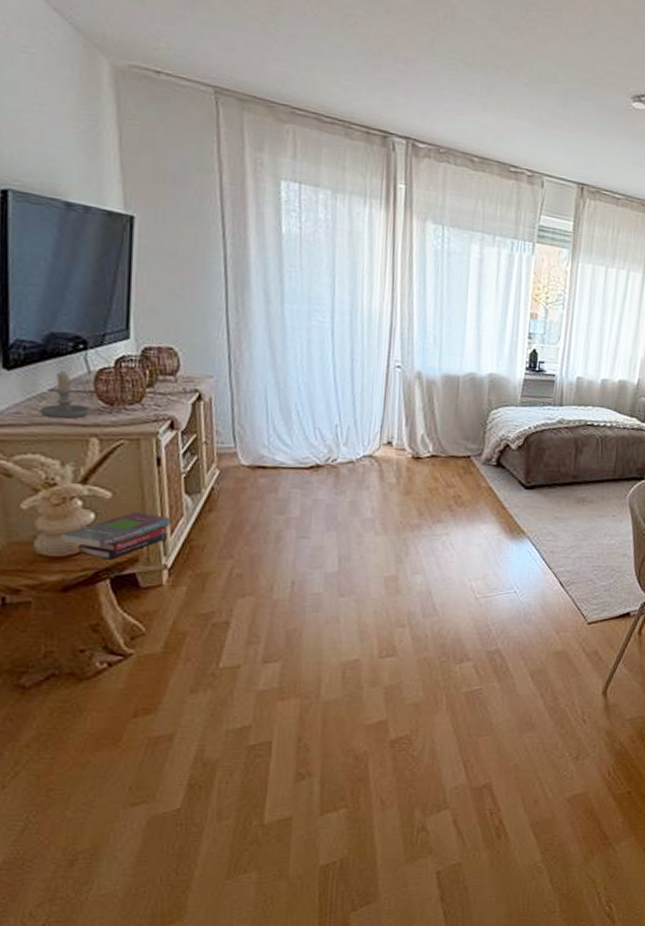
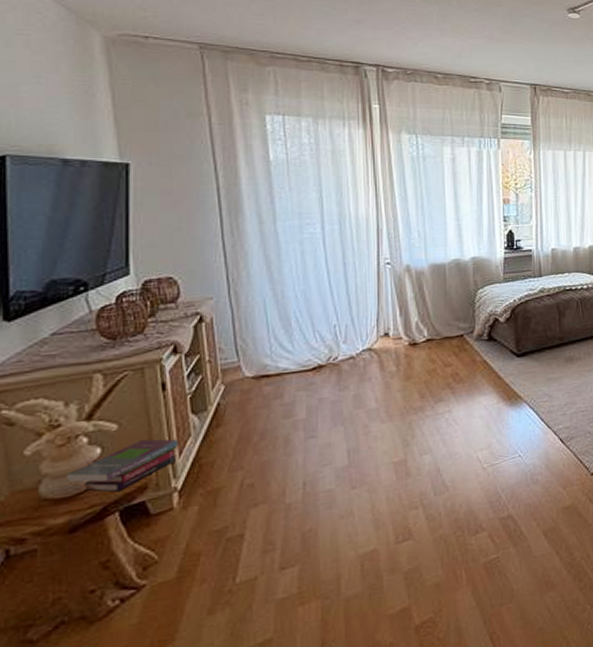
candle: present [40,370,91,419] -> none [42,313,93,362]

